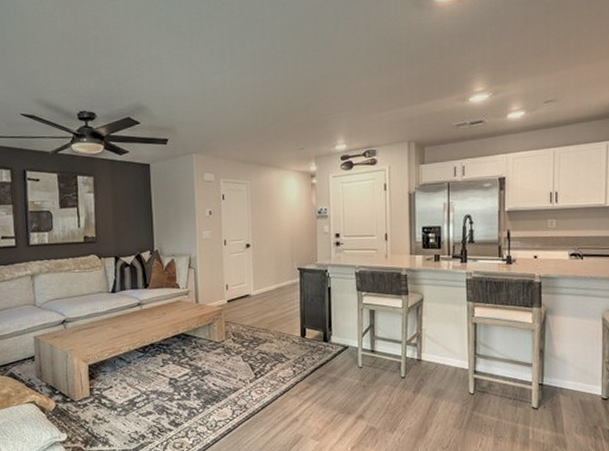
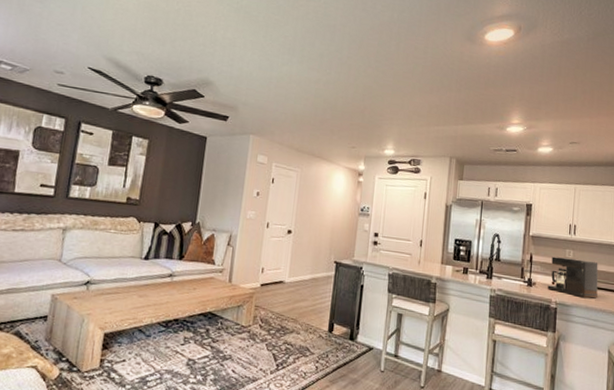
coffee maker: none [529,227,587,268] -> present [547,256,599,299]

